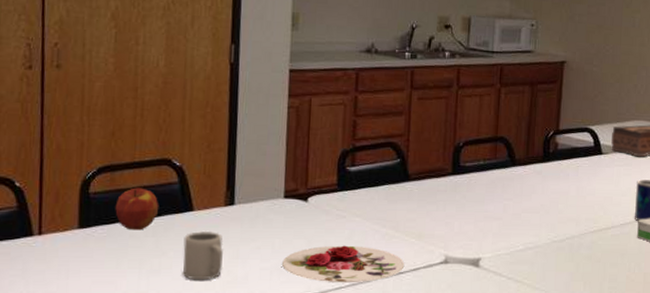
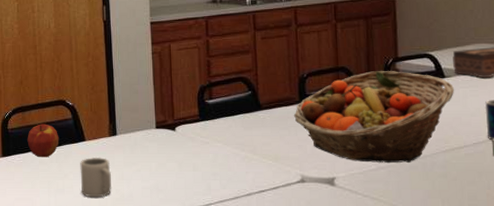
plate: present [282,245,405,283] -> none [159,167,265,200]
fruit basket: none [443,143,610,244] -> present [293,71,455,164]

